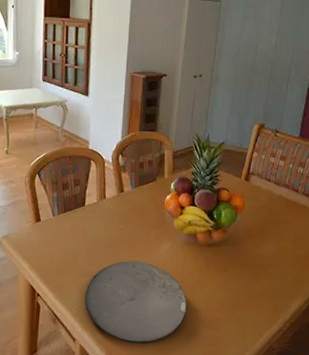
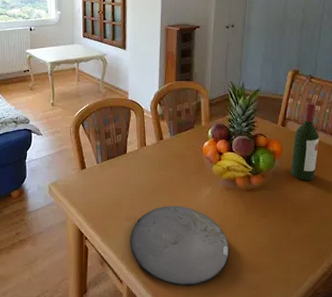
wine bottle: none [252,156,282,237] -> present [291,102,319,181]

